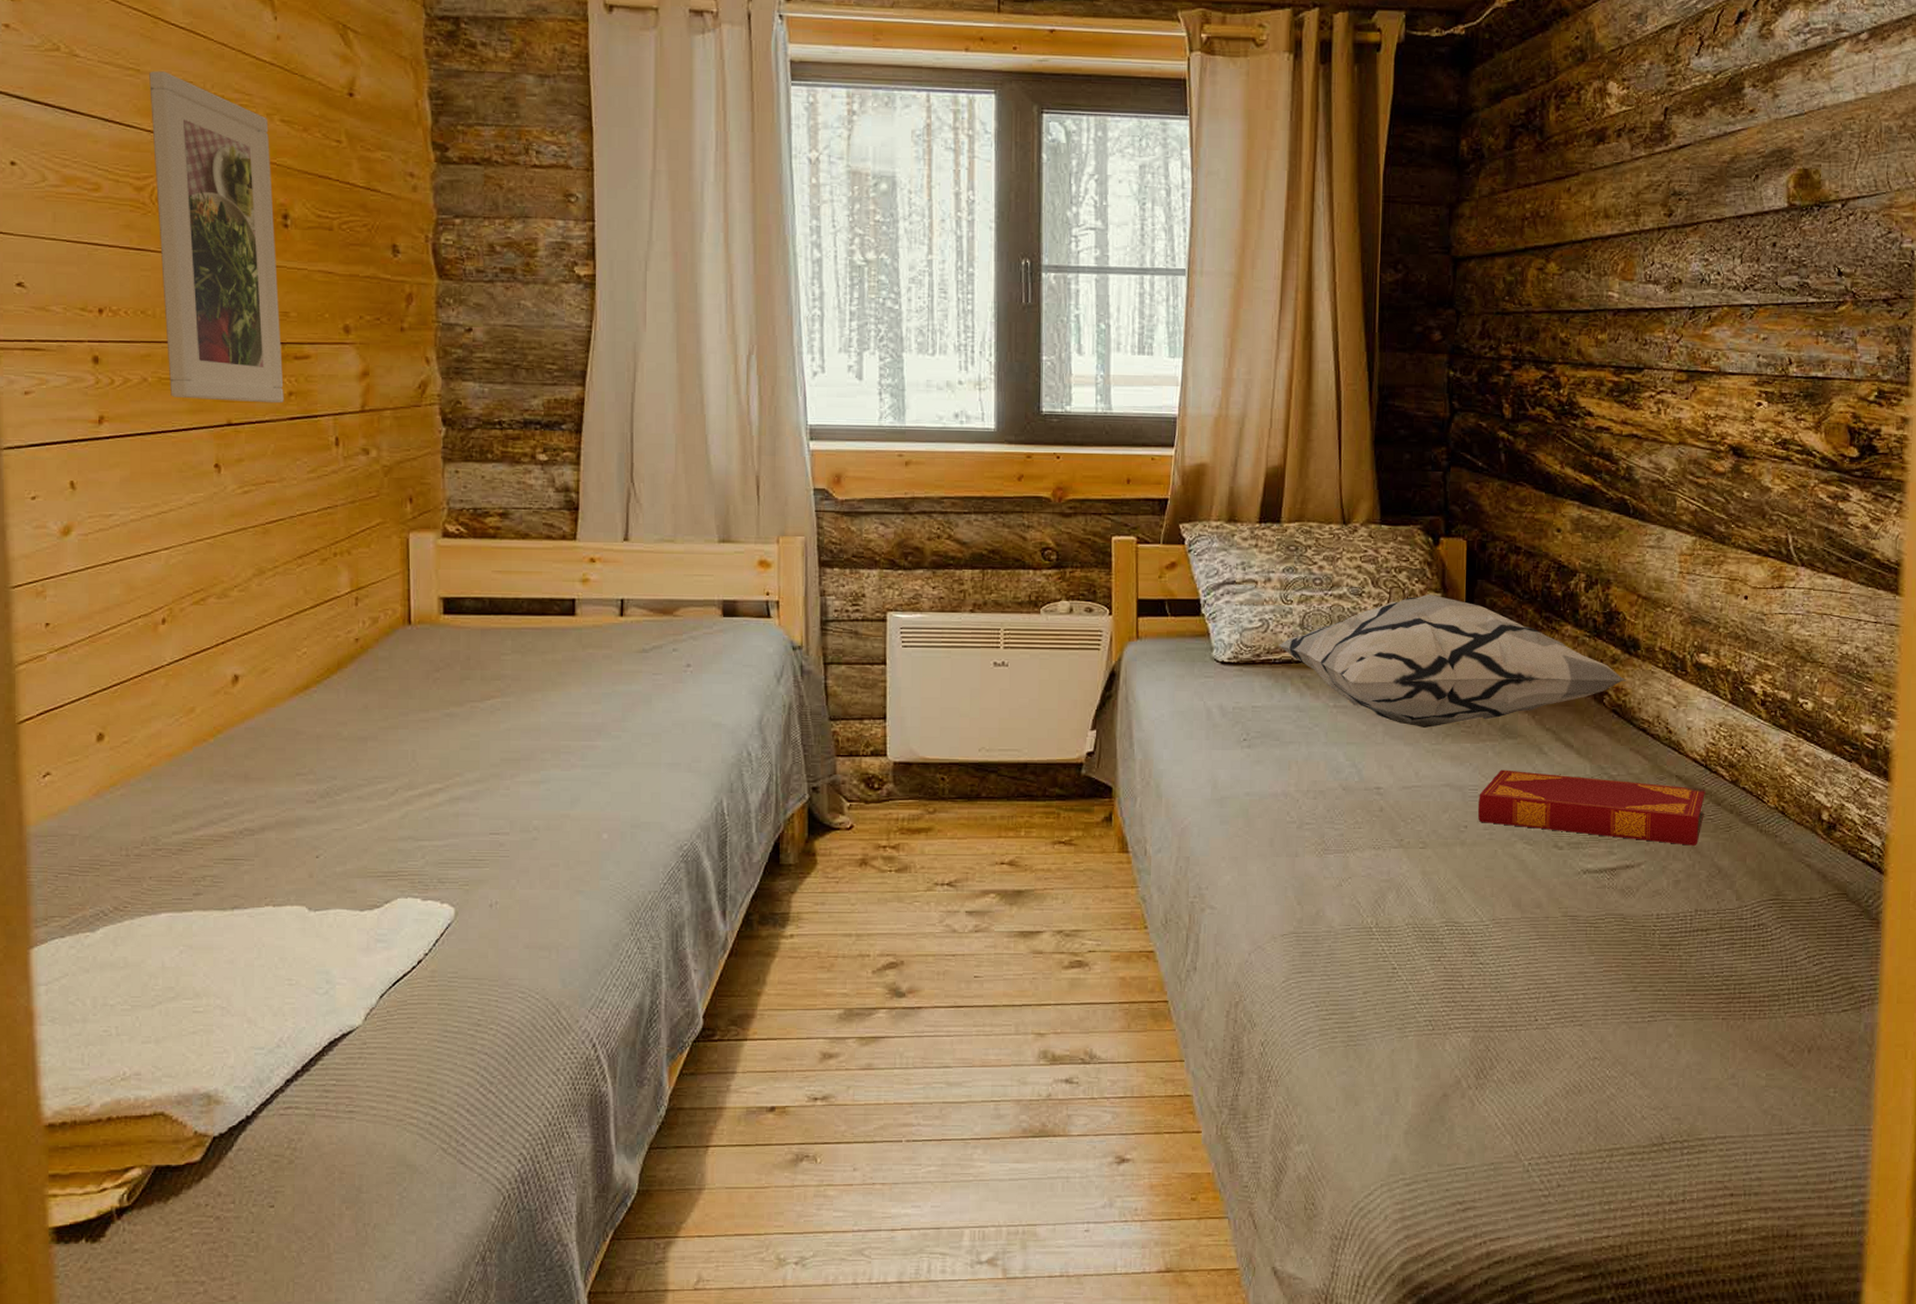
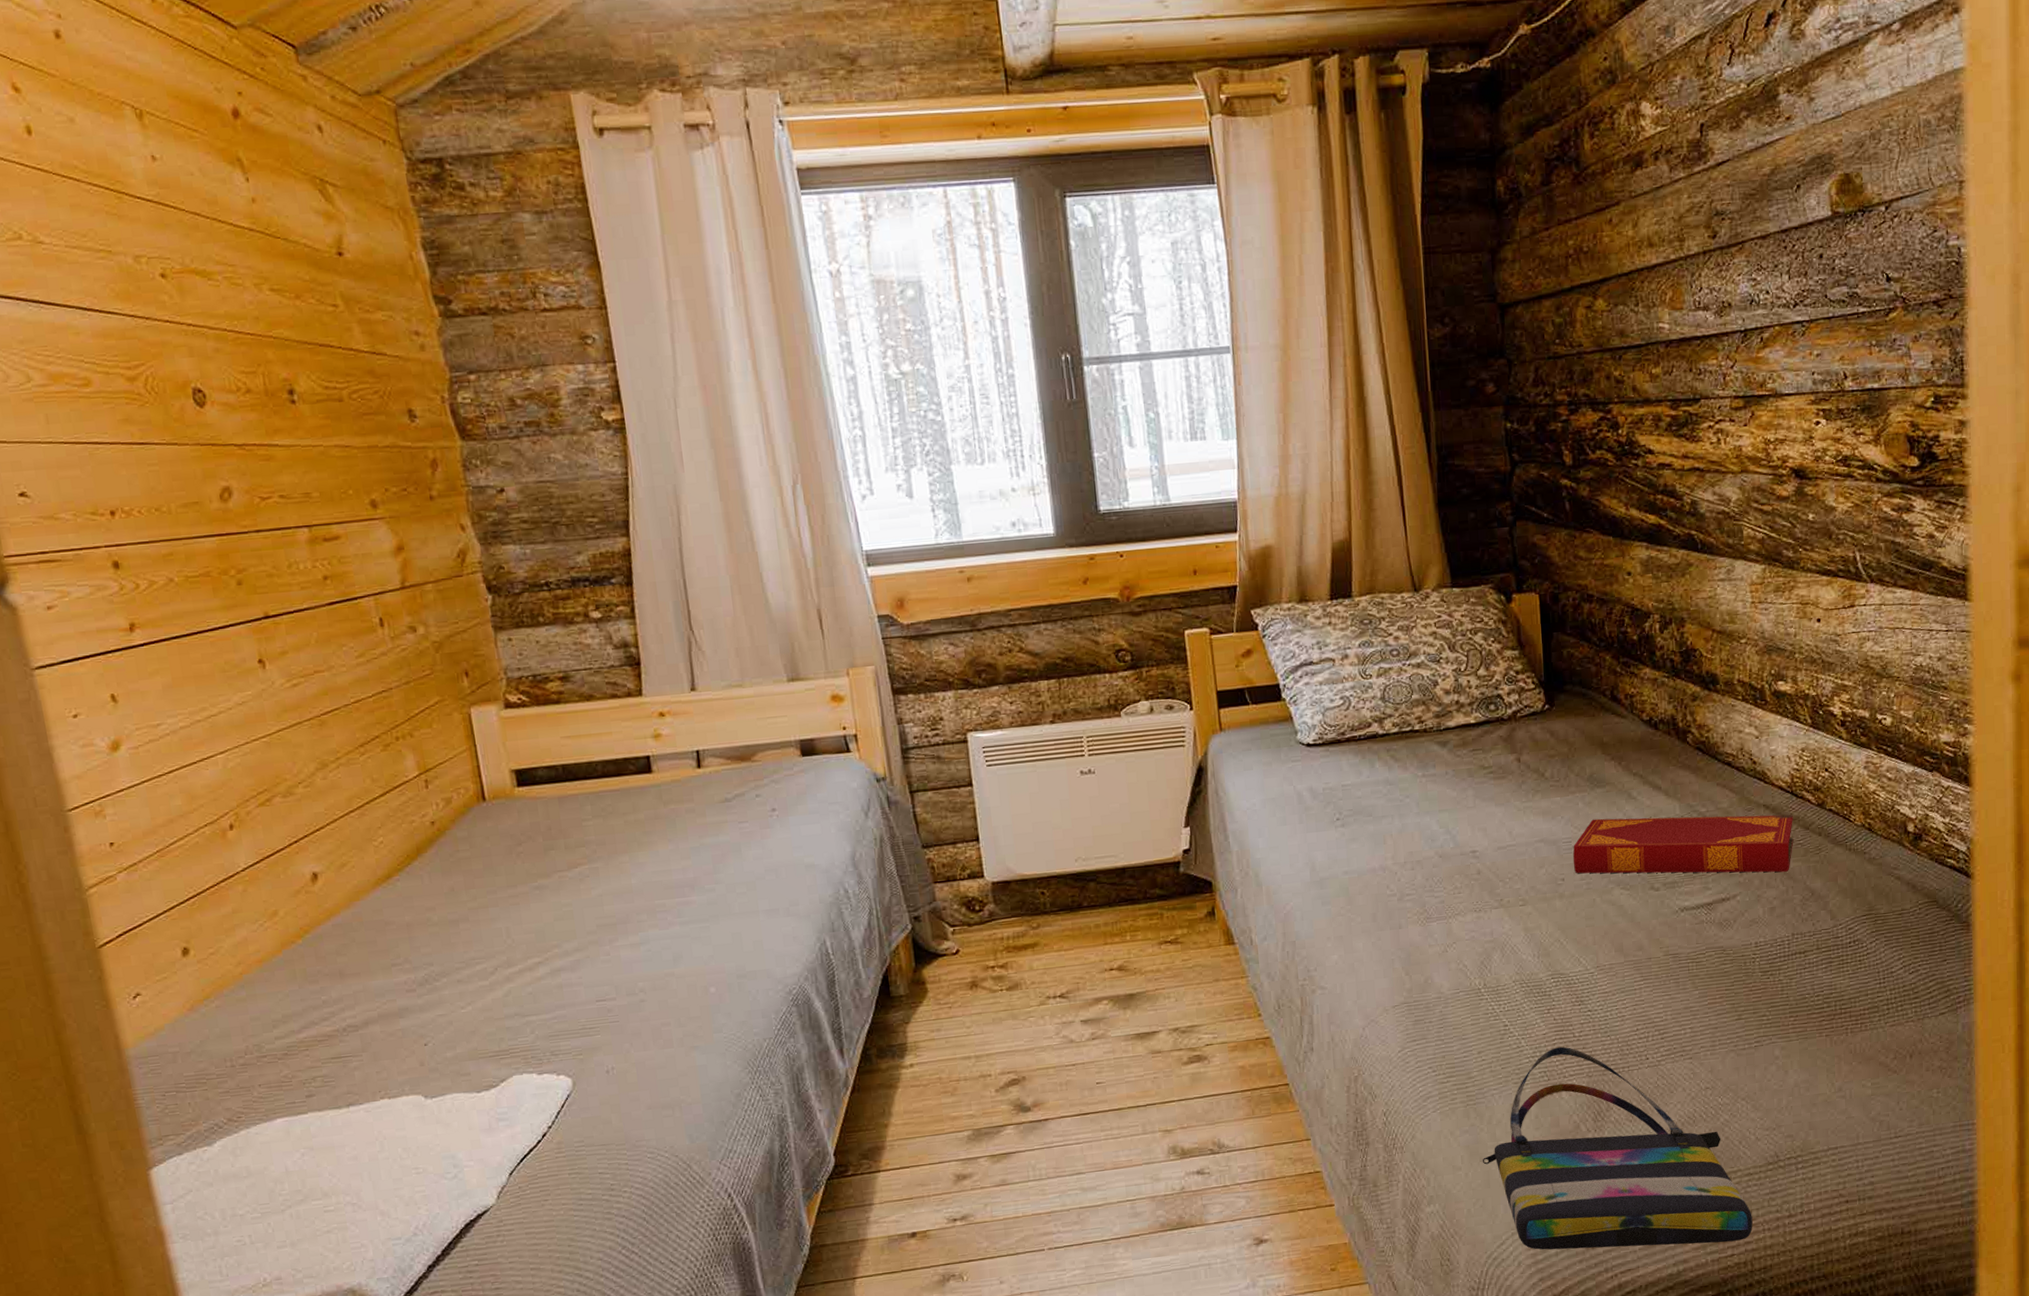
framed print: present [149,71,284,404] -> none [122,249,320,596]
decorative pillow: present [1279,594,1627,728] -> none [1362,652,1708,787]
tote bag: none [1357,997,1632,1222] -> present [1482,1046,1753,1250]

